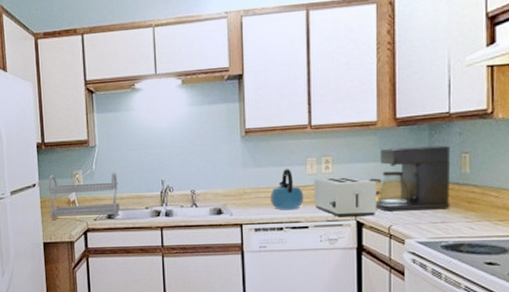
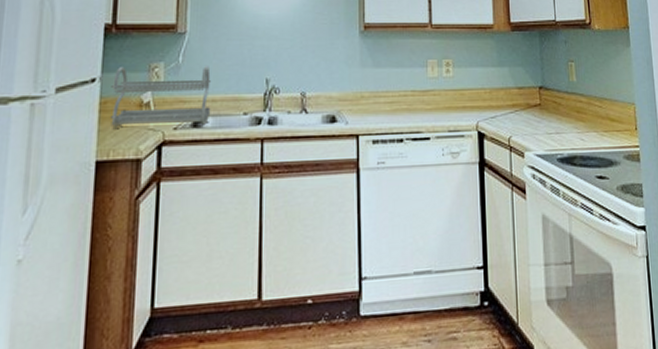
kettle: present [270,169,304,210] -> none [390,71,425,118]
toaster: present [314,176,377,217] -> none [435,82,497,127]
coffee maker: present [369,145,450,212] -> none [488,53,563,121]

